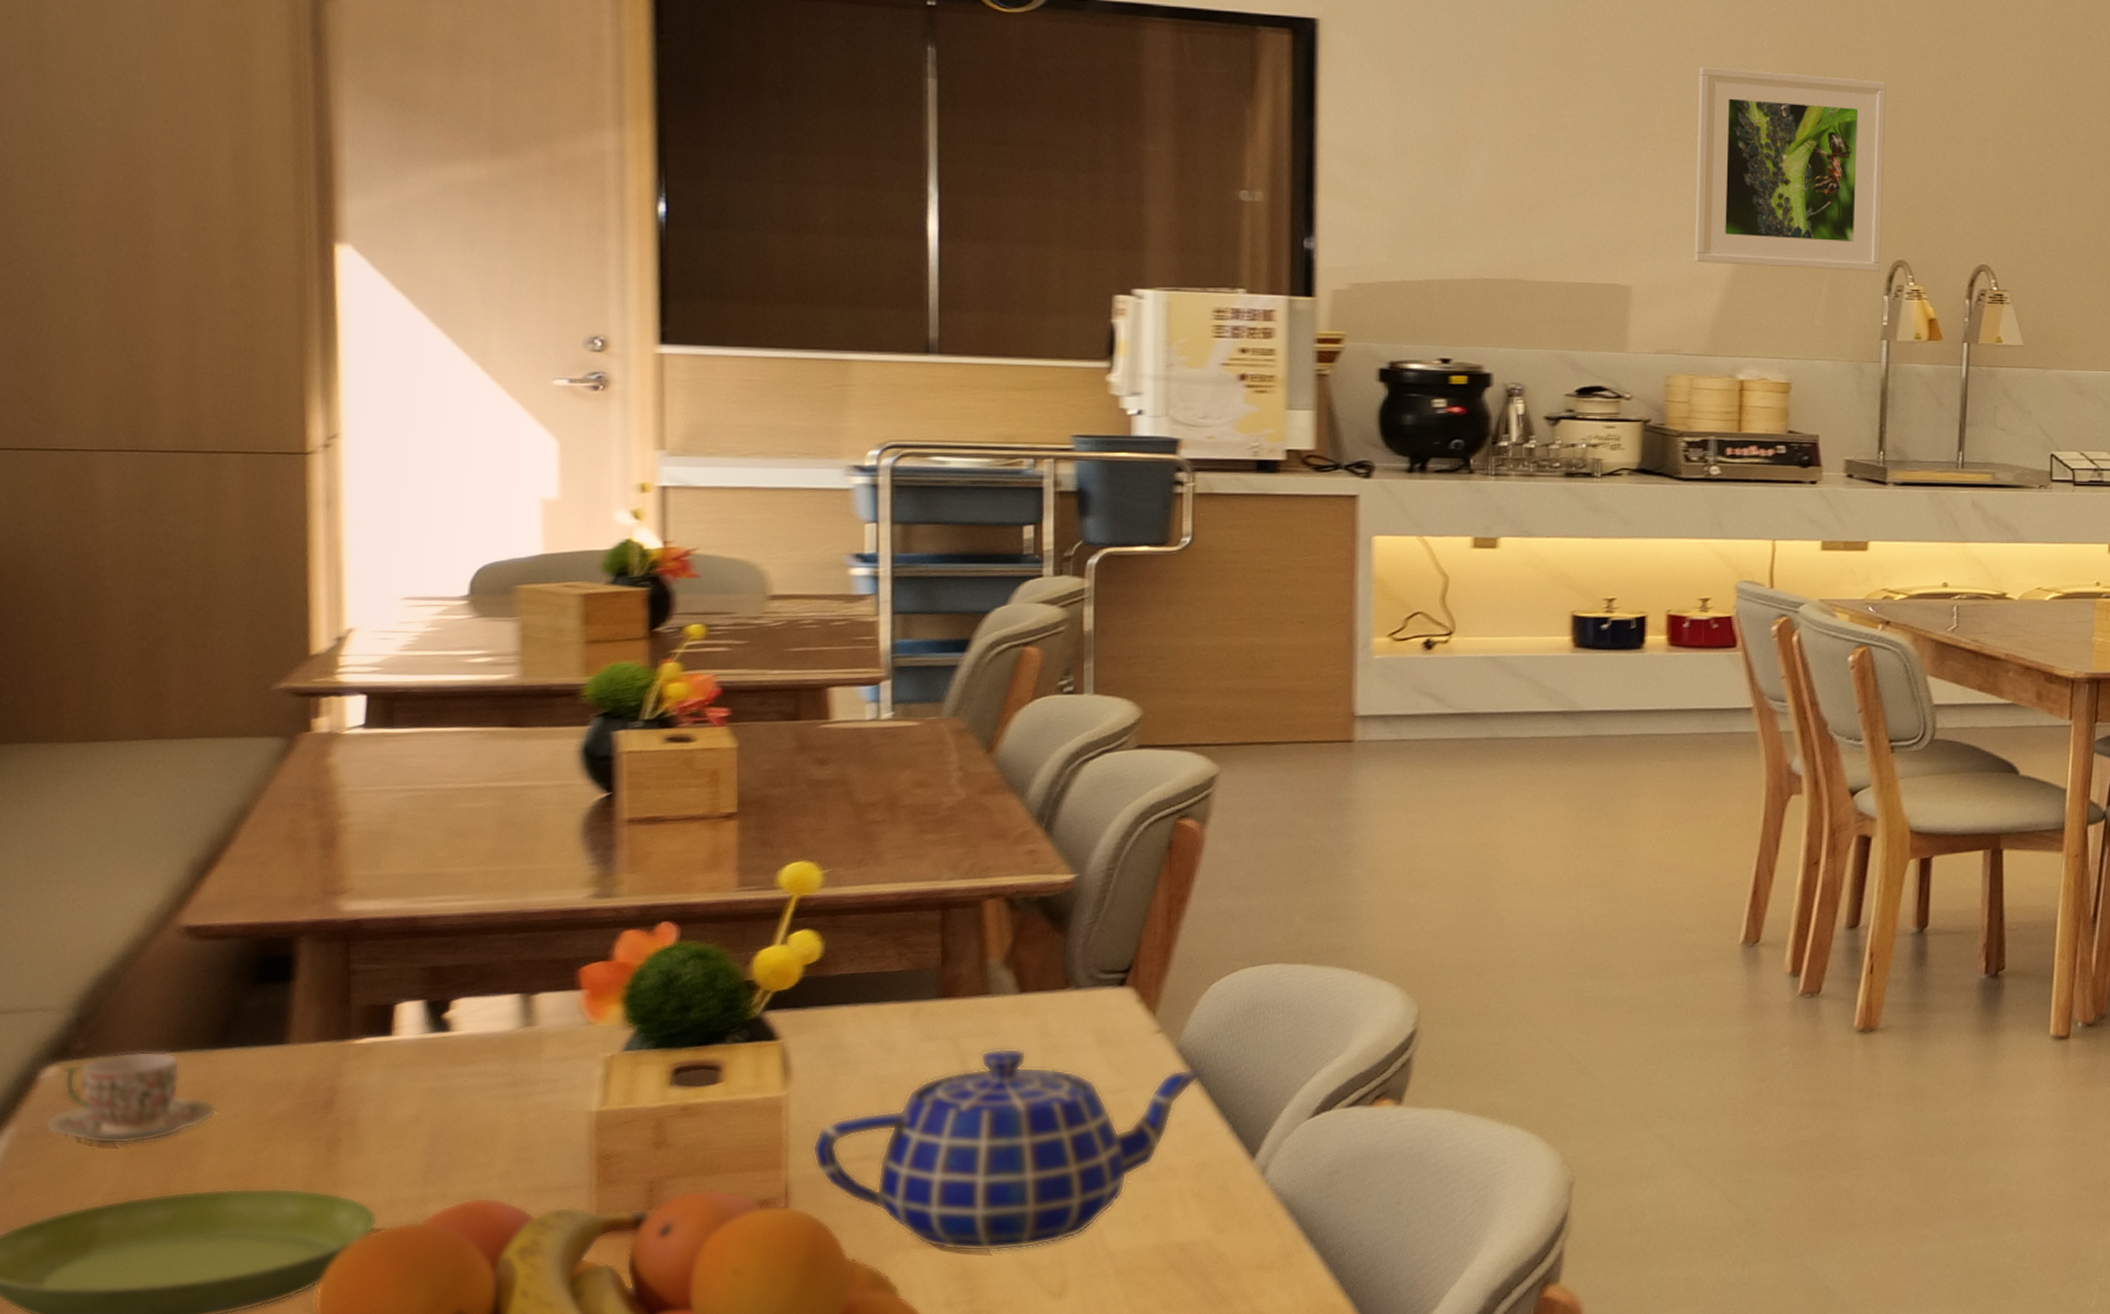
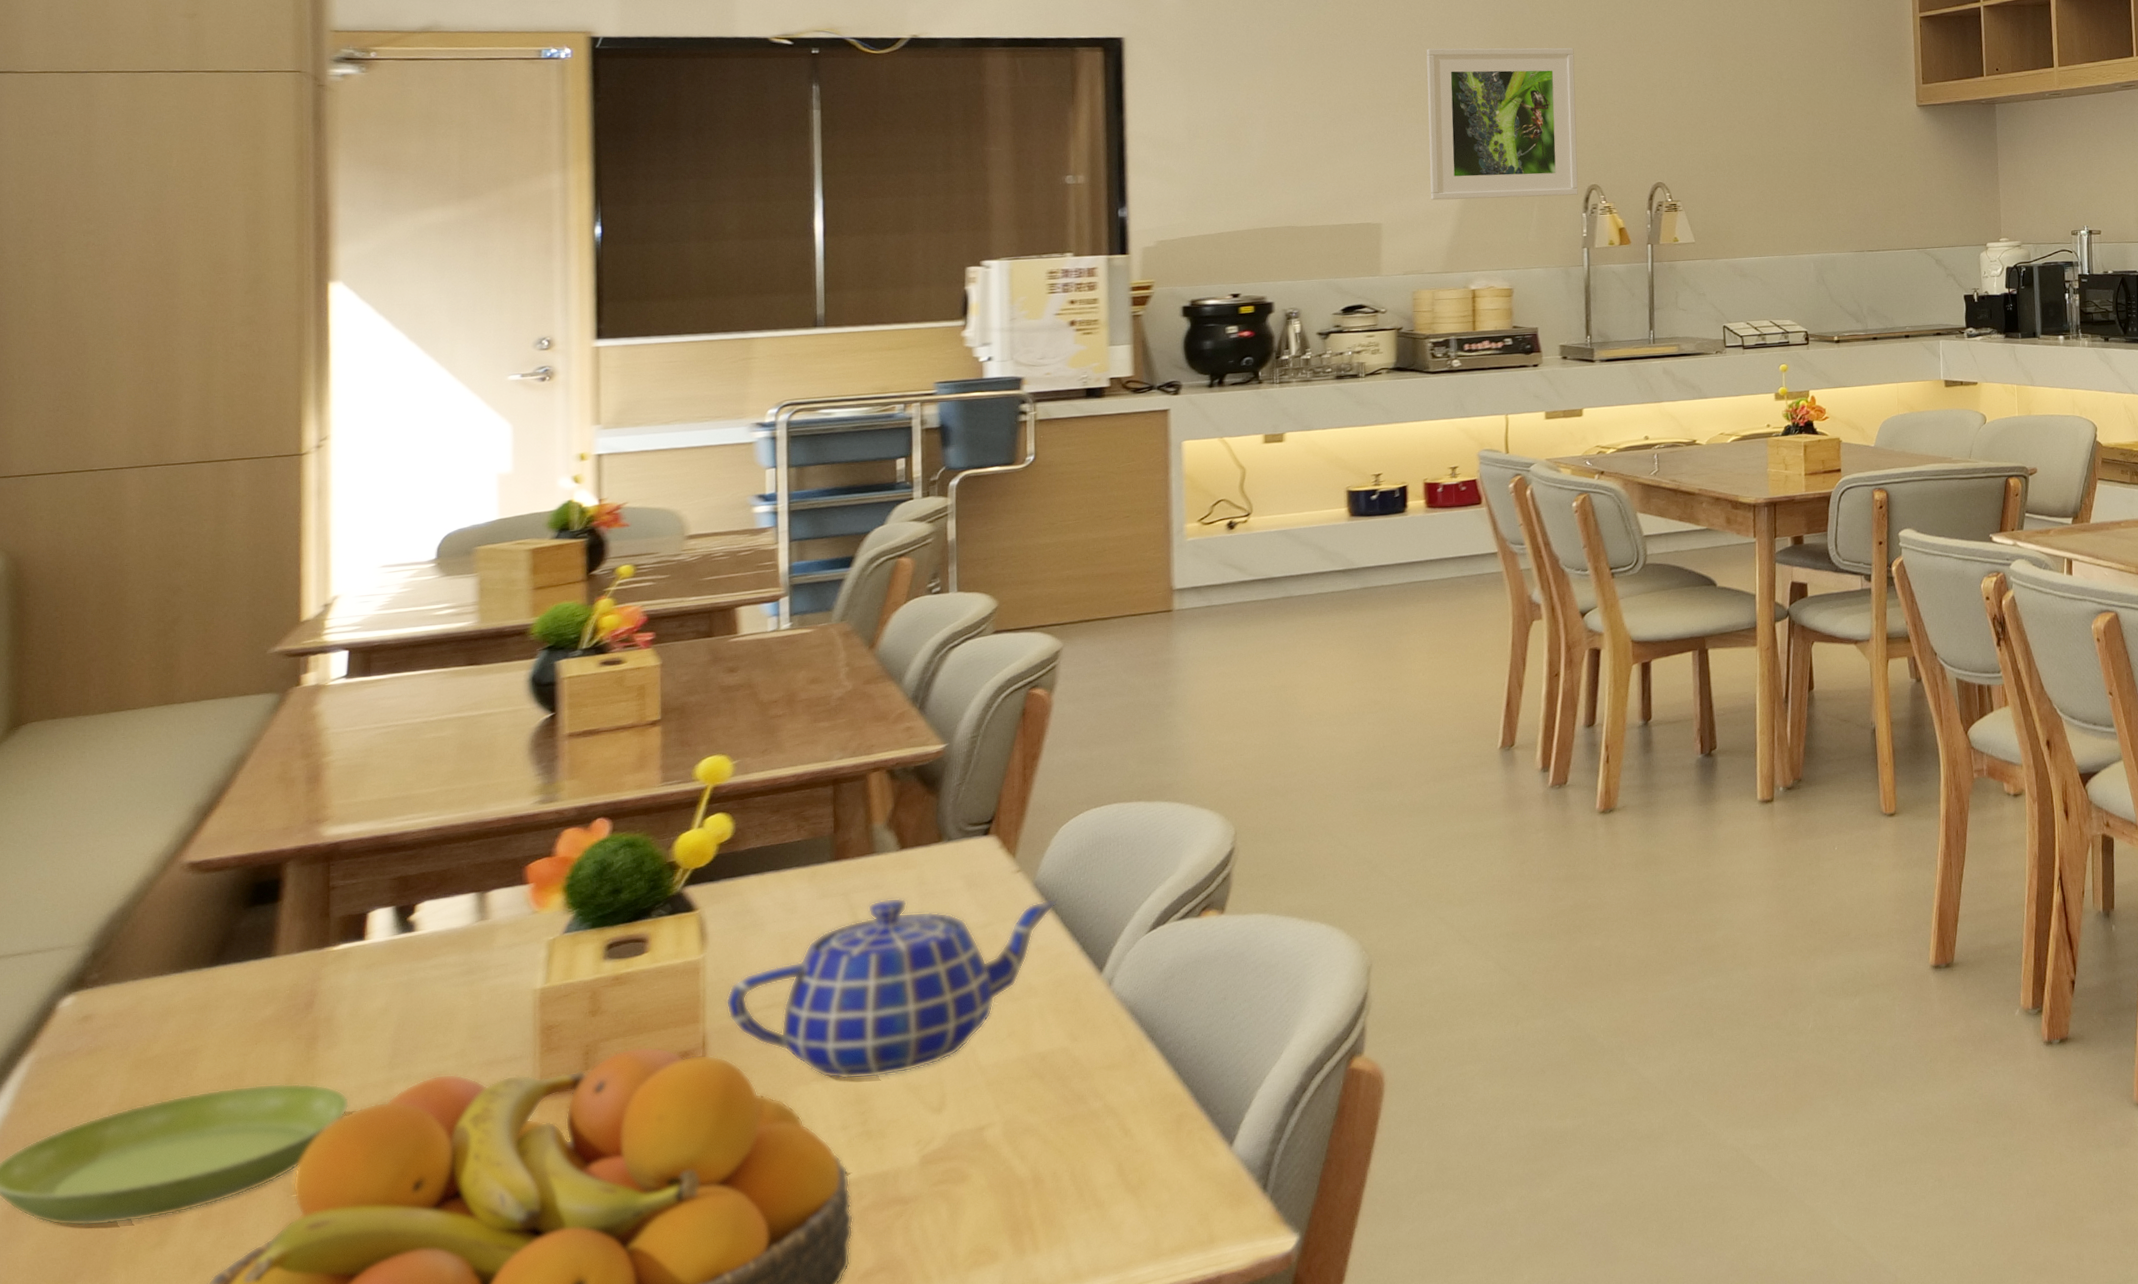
teacup: present [45,1051,217,1145] -> none [61,974,212,1061]

